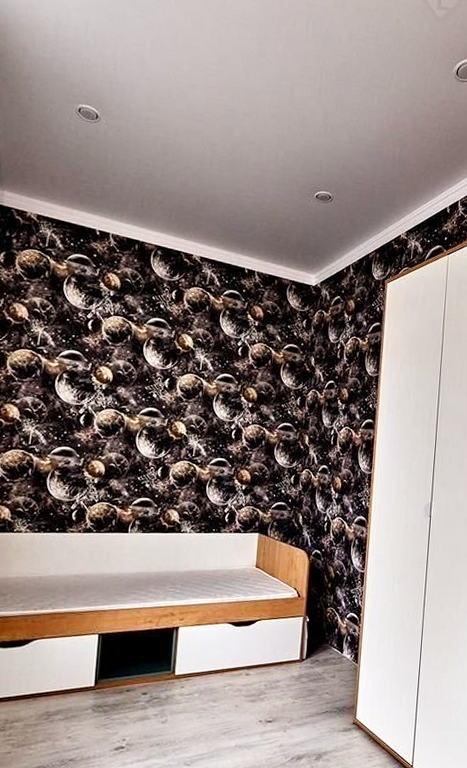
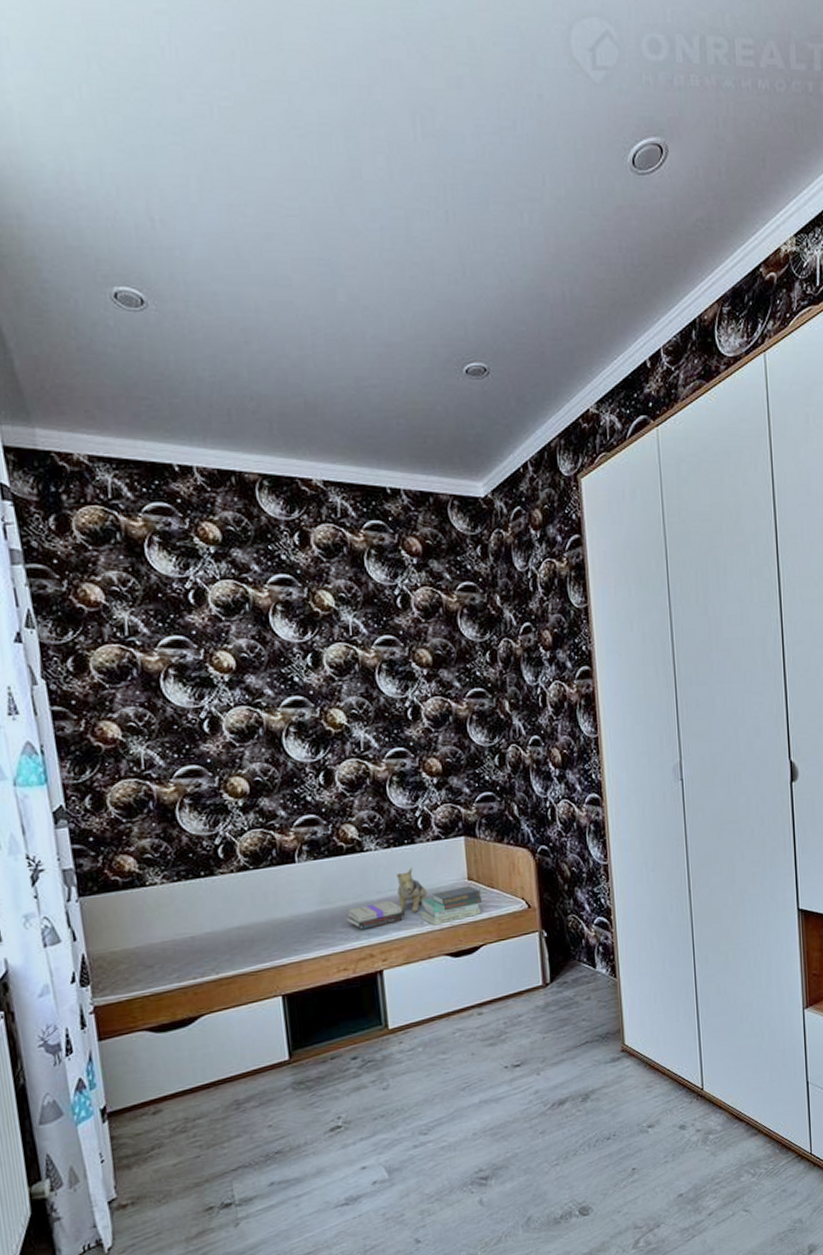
books: none [158,573,204,594] -> present [346,900,406,931]
plush toy: none [200,551,223,586] -> present [396,868,427,912]
books: none [214,571,264,599] -> present [419,885,481,926]

